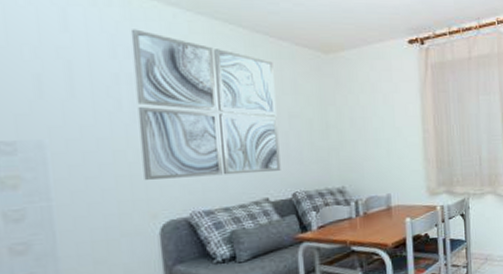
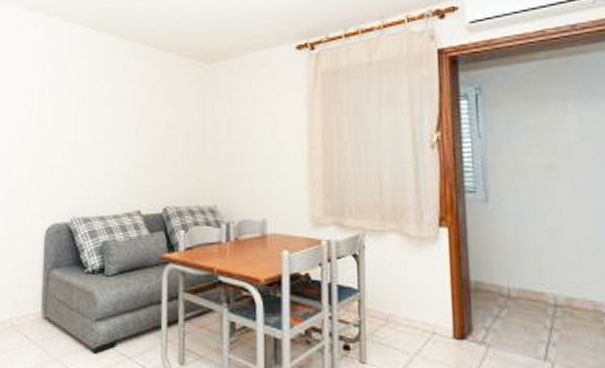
wall art: present [130,29,281,180] -> none [39,47,158,184]

